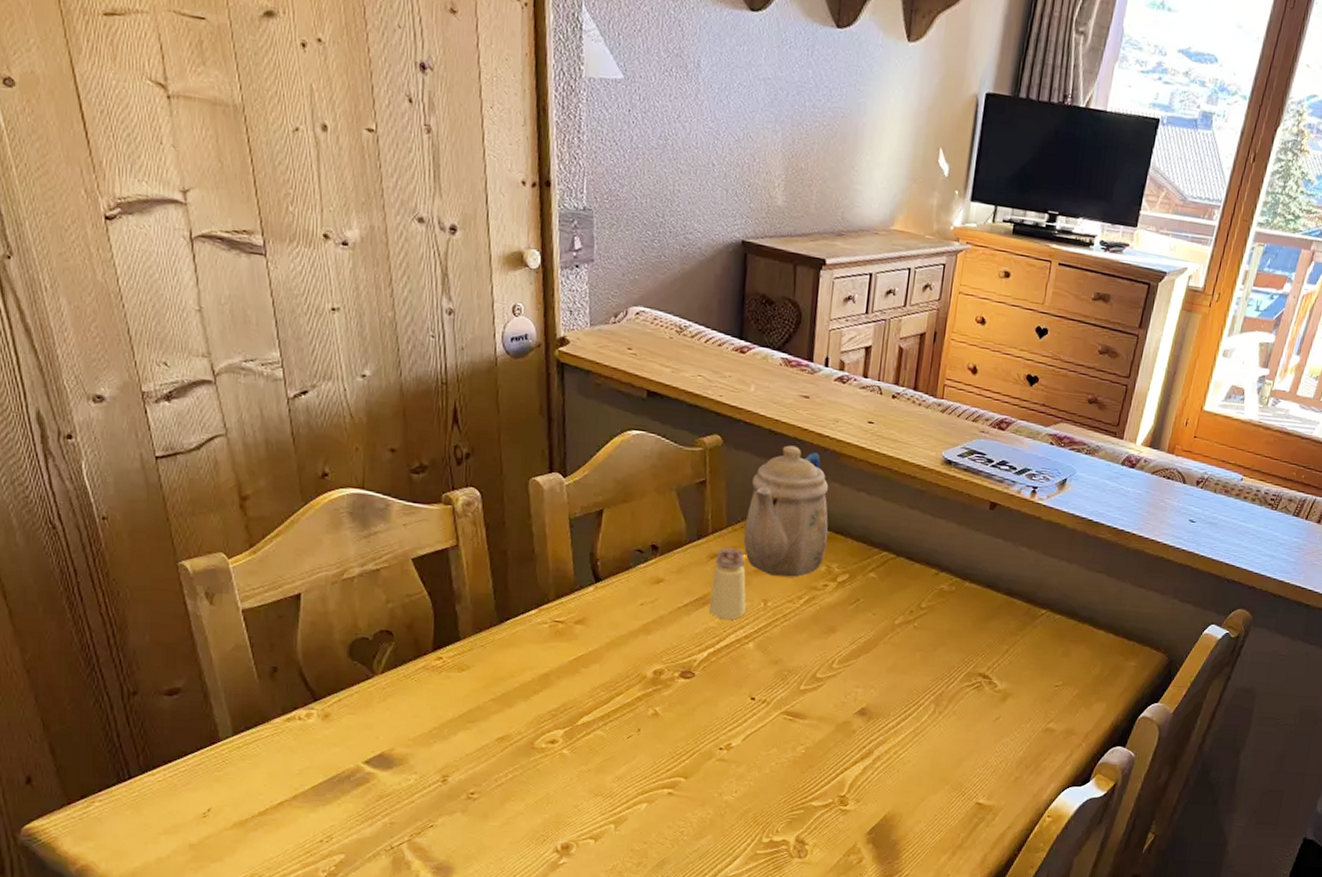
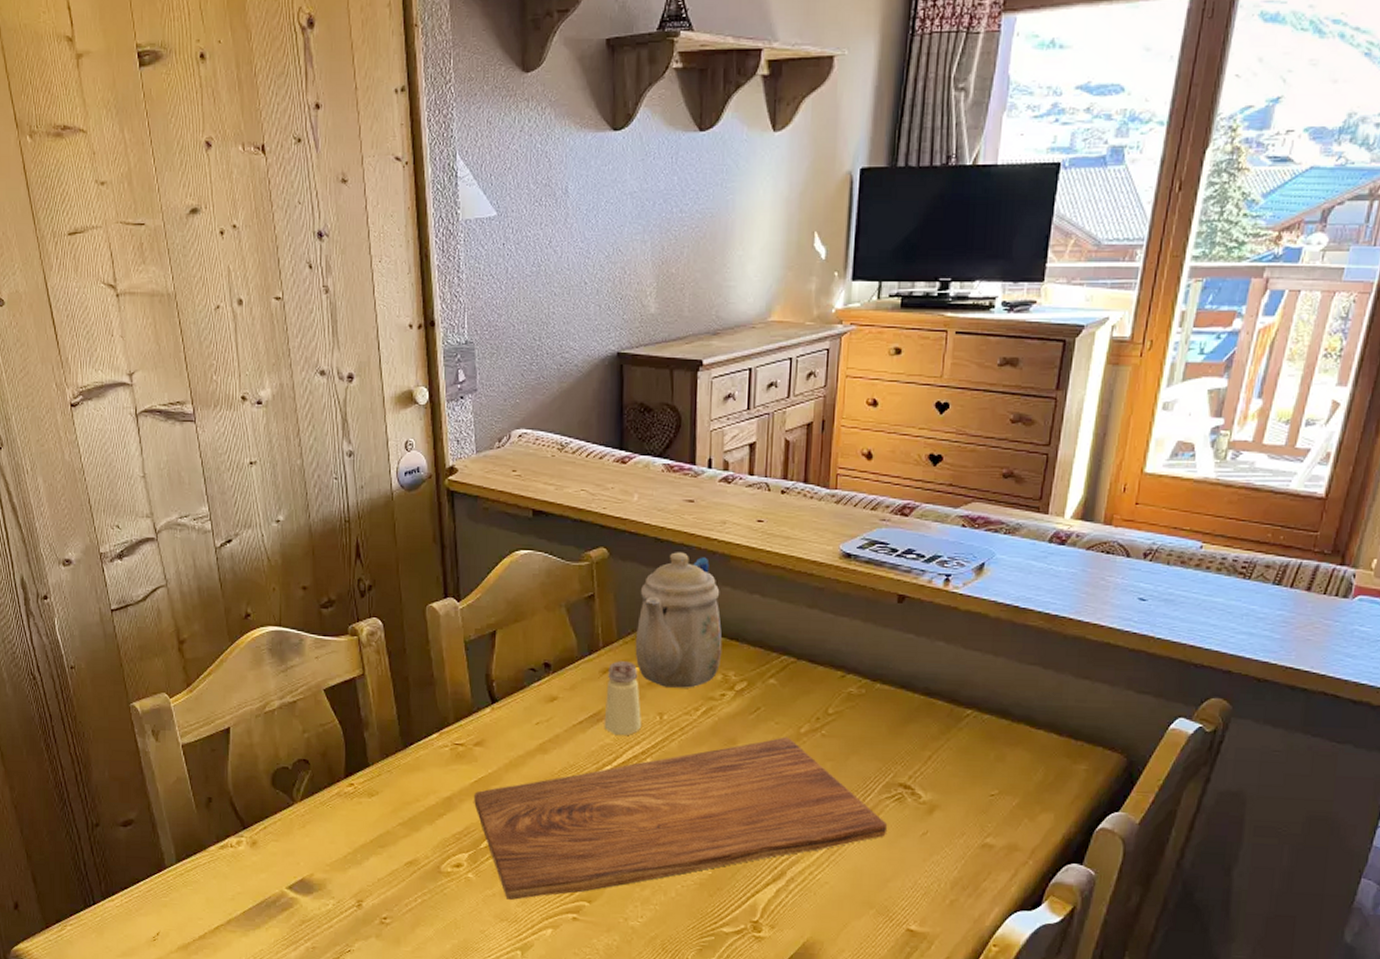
cutting board: none [572,627,967,776] -> present [474,737,888,900]

